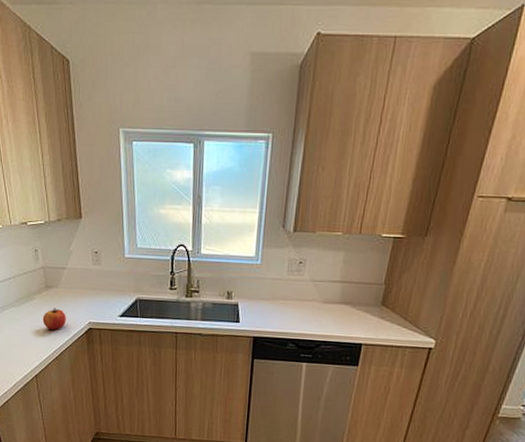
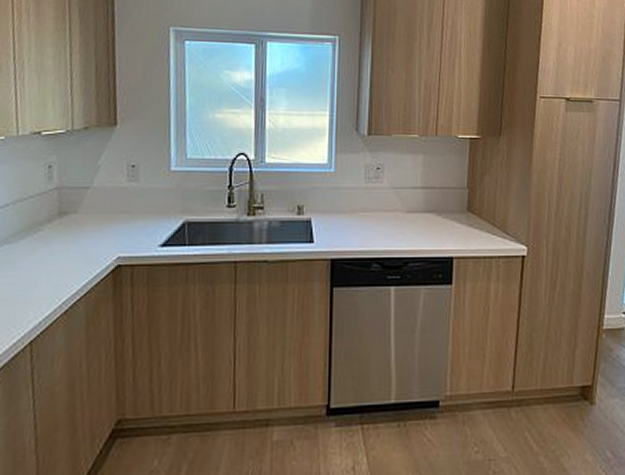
apple: present [42,308,66,330] -> none [49,241,85,272]

